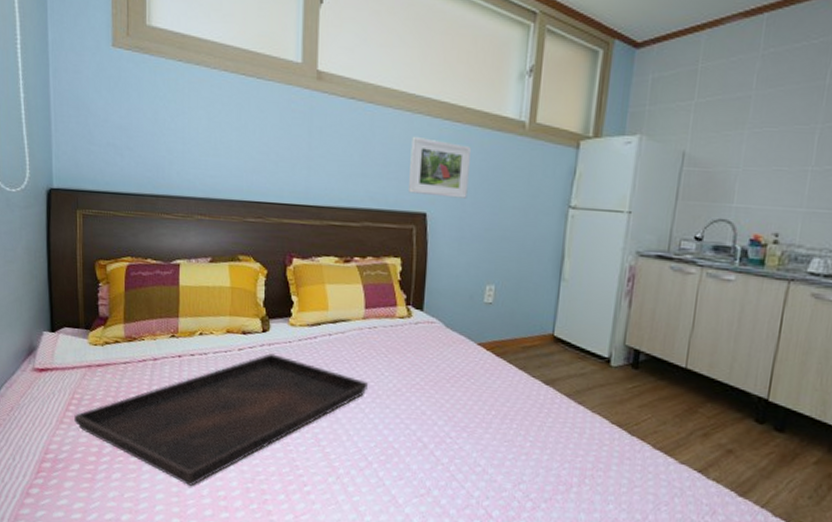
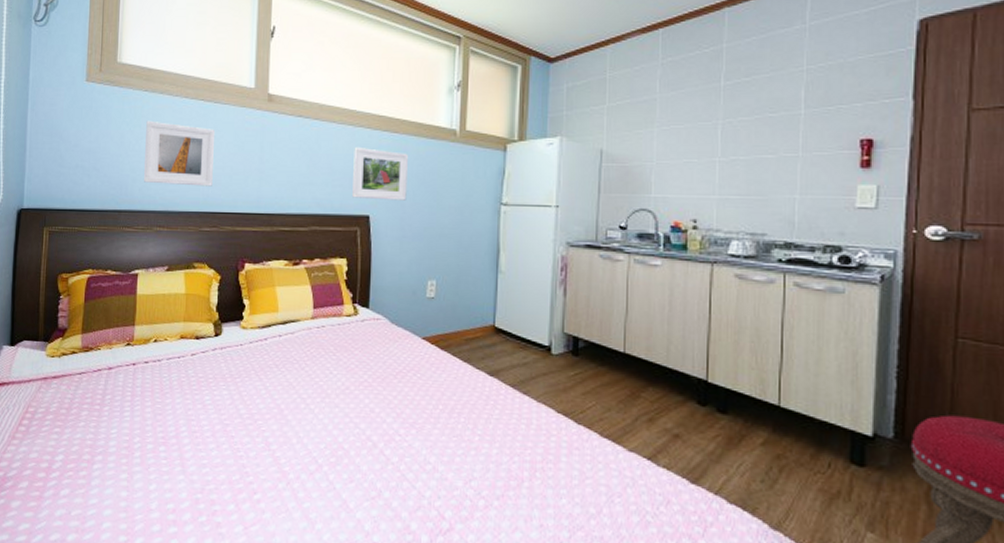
serving tray: present [74,353,369,486] -> none [26,357,318,500]
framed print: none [182,95,259,173] -> present [144,120,216,187]

